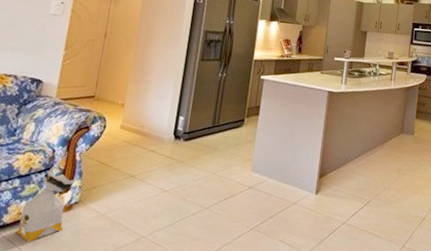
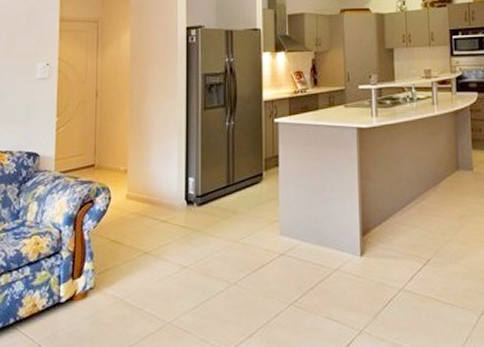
bag: present [16,166,77,242] -> none [33,249,88,336]

